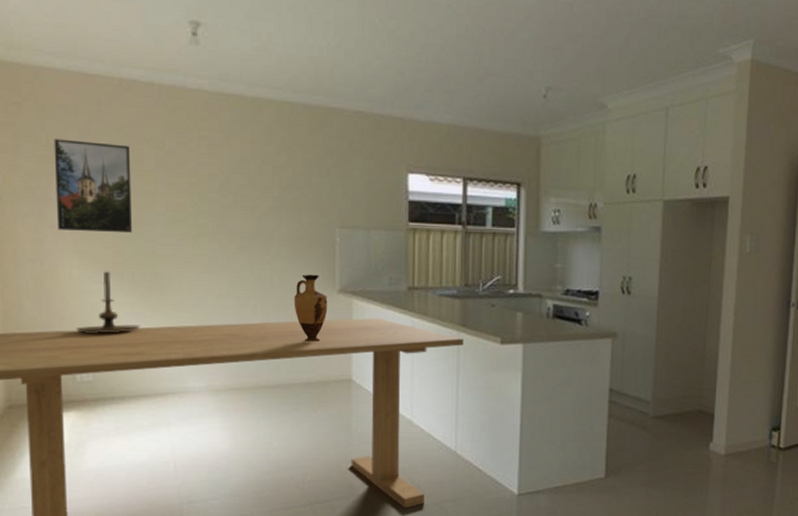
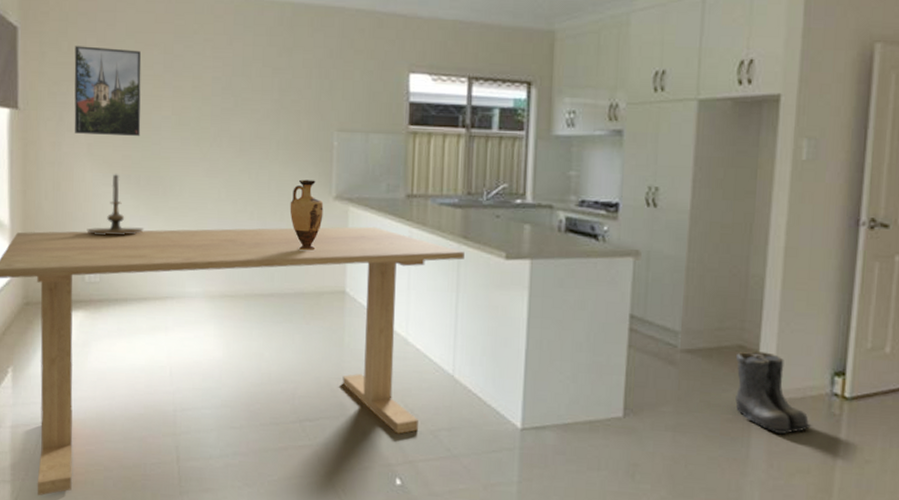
boots: none [696,414,756,481] -> present [735,351,813,434]

